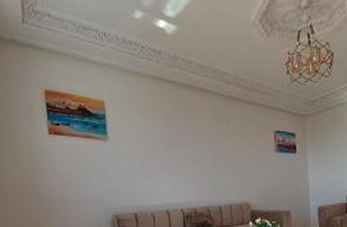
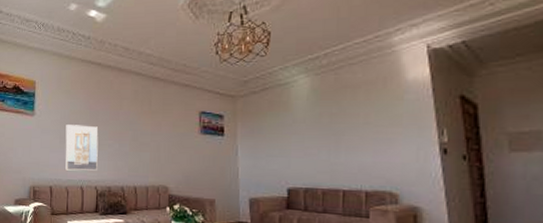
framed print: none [144,148,182,196] -> present [65,125,99,171]

